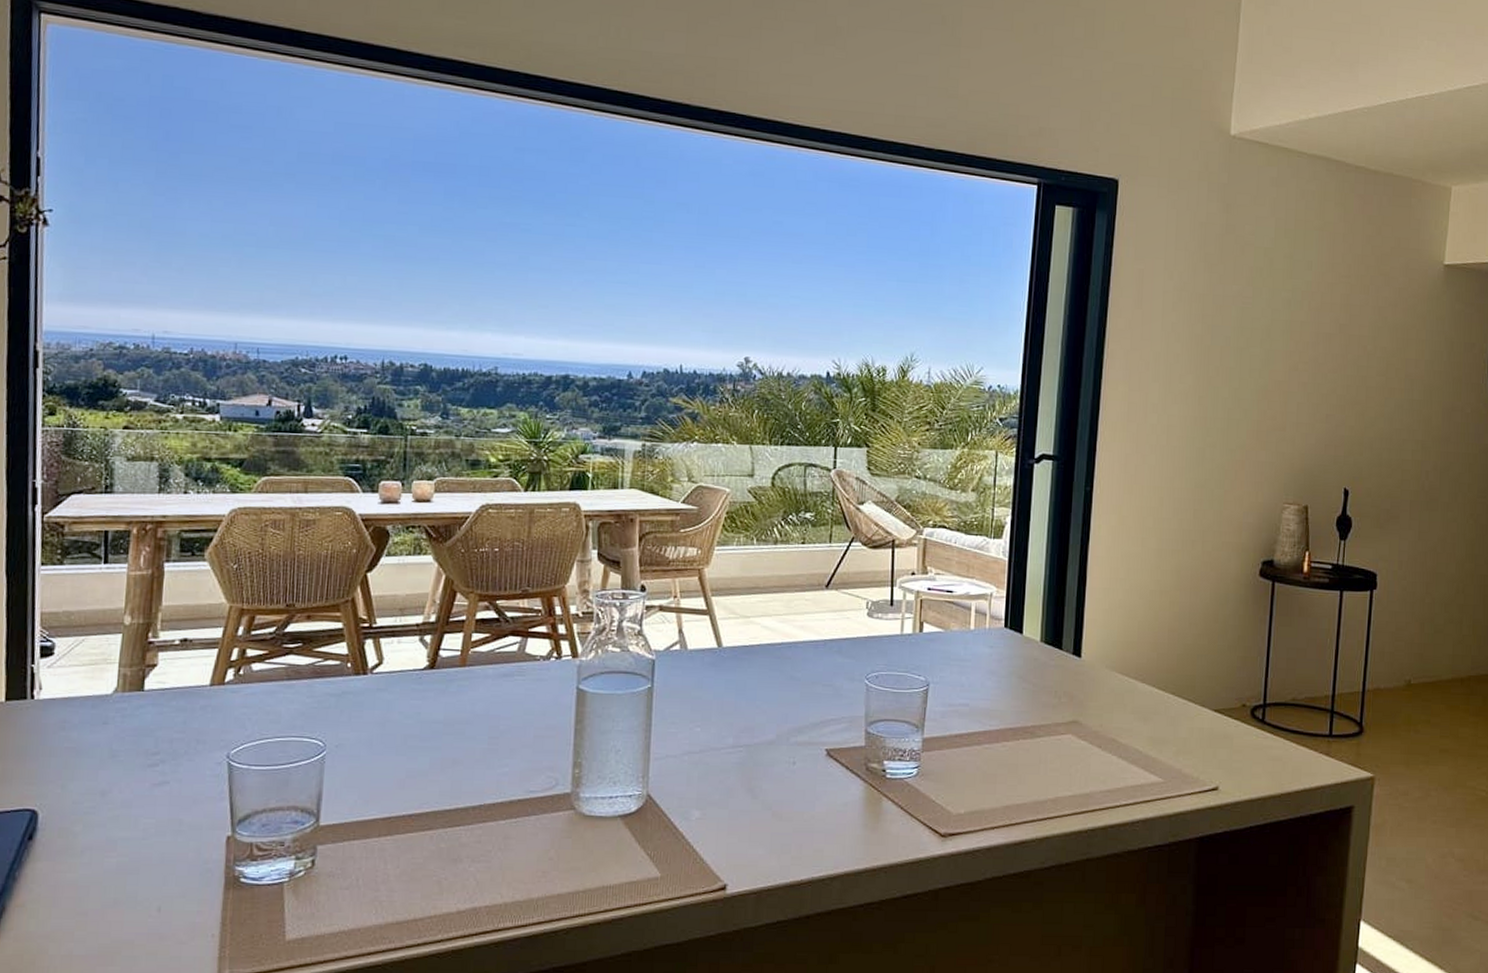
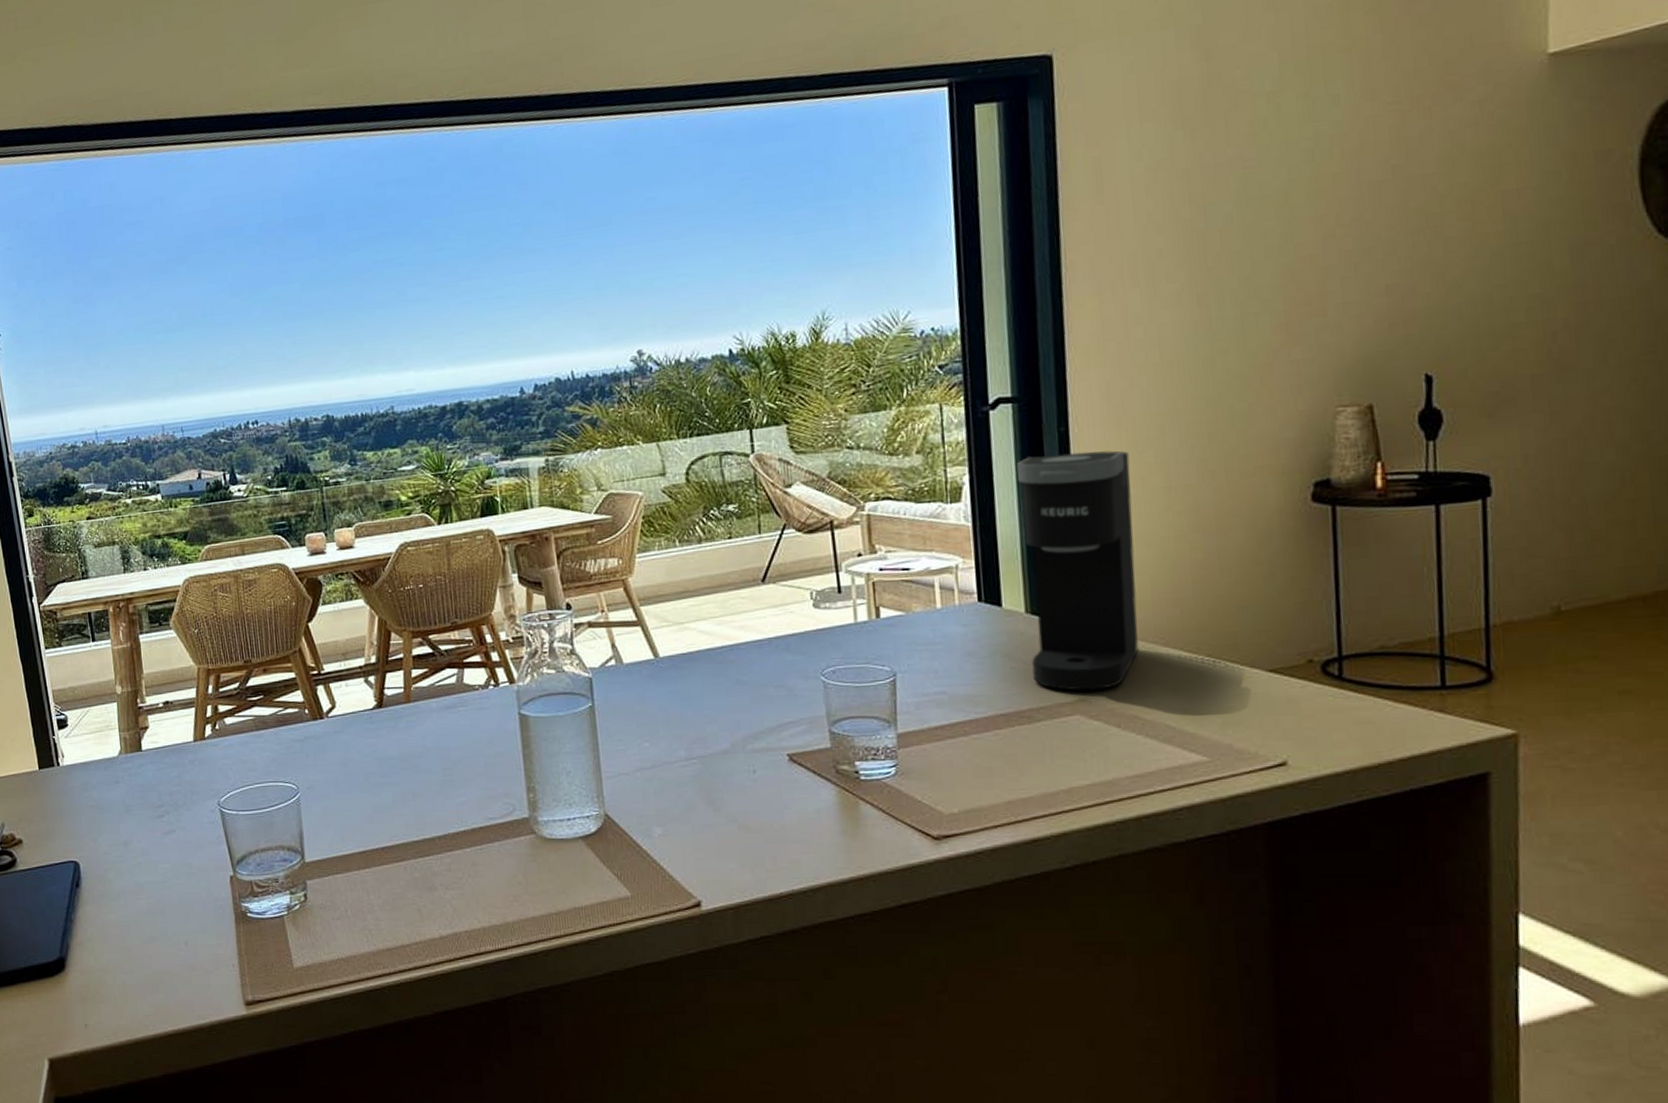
coffee maker: none [1040,508,1135,714] -> present [1017,450,1139,691]

